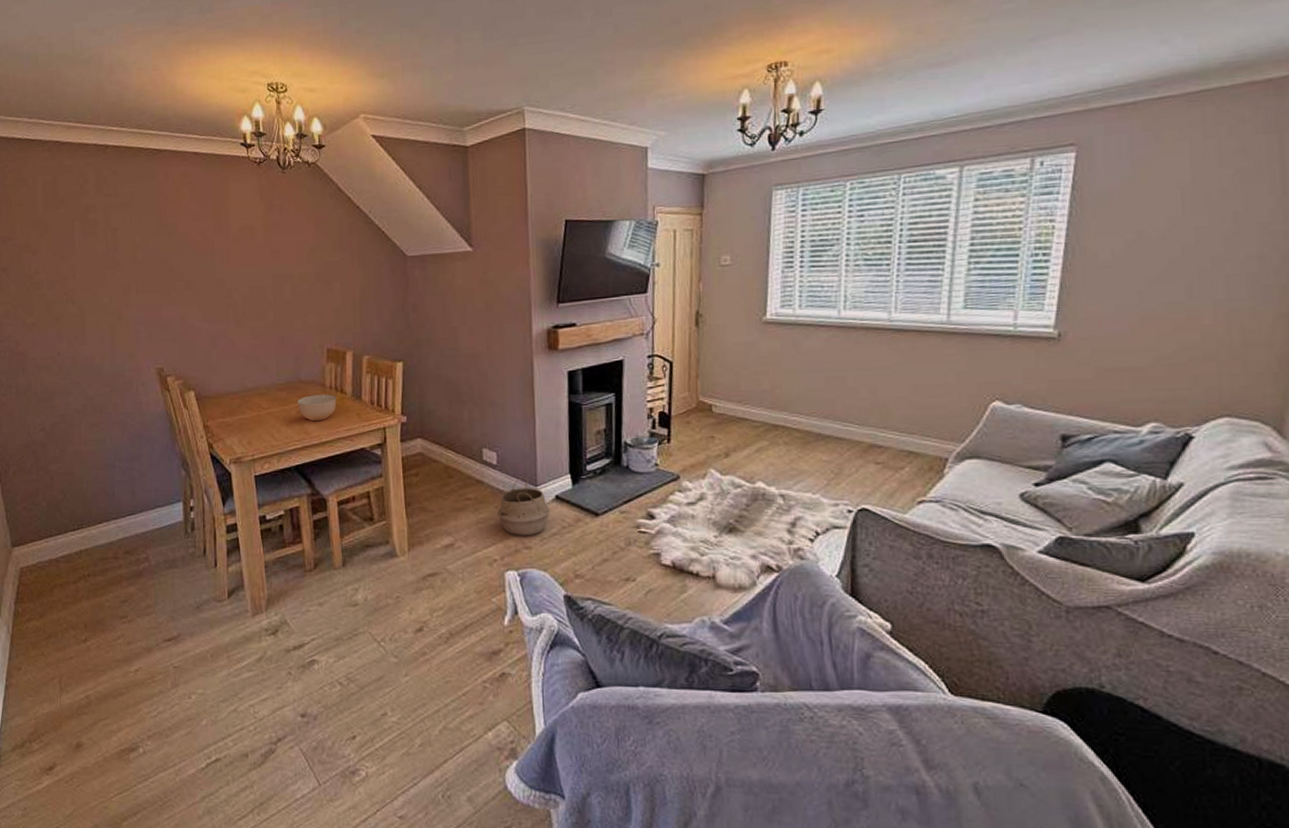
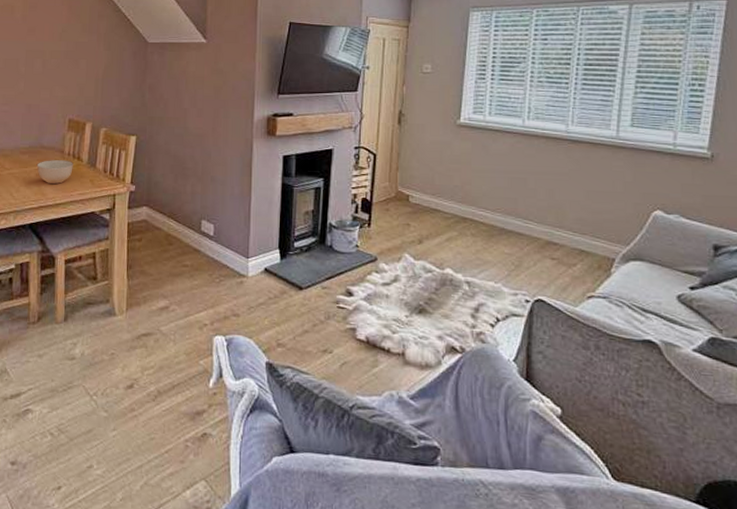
woven basket: present [498,477,550,536] -> none [211,249,259,305]

